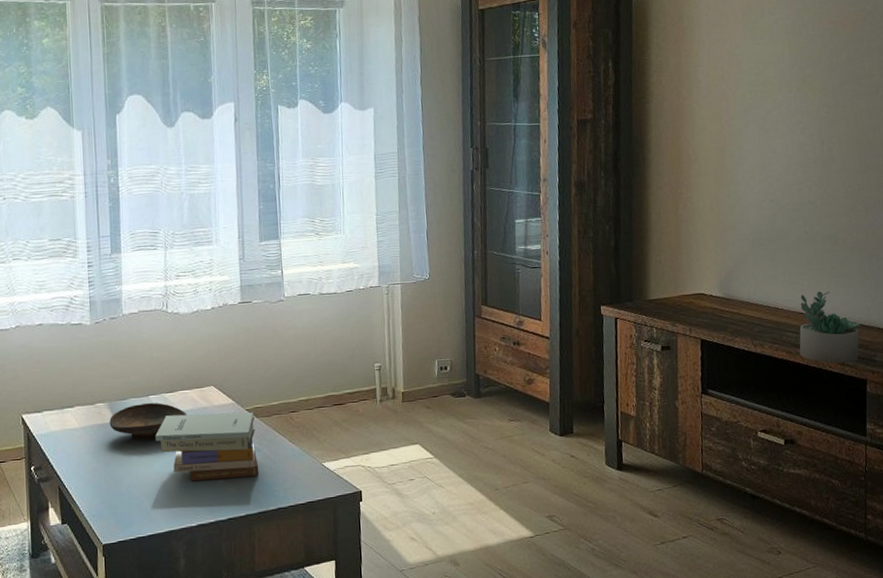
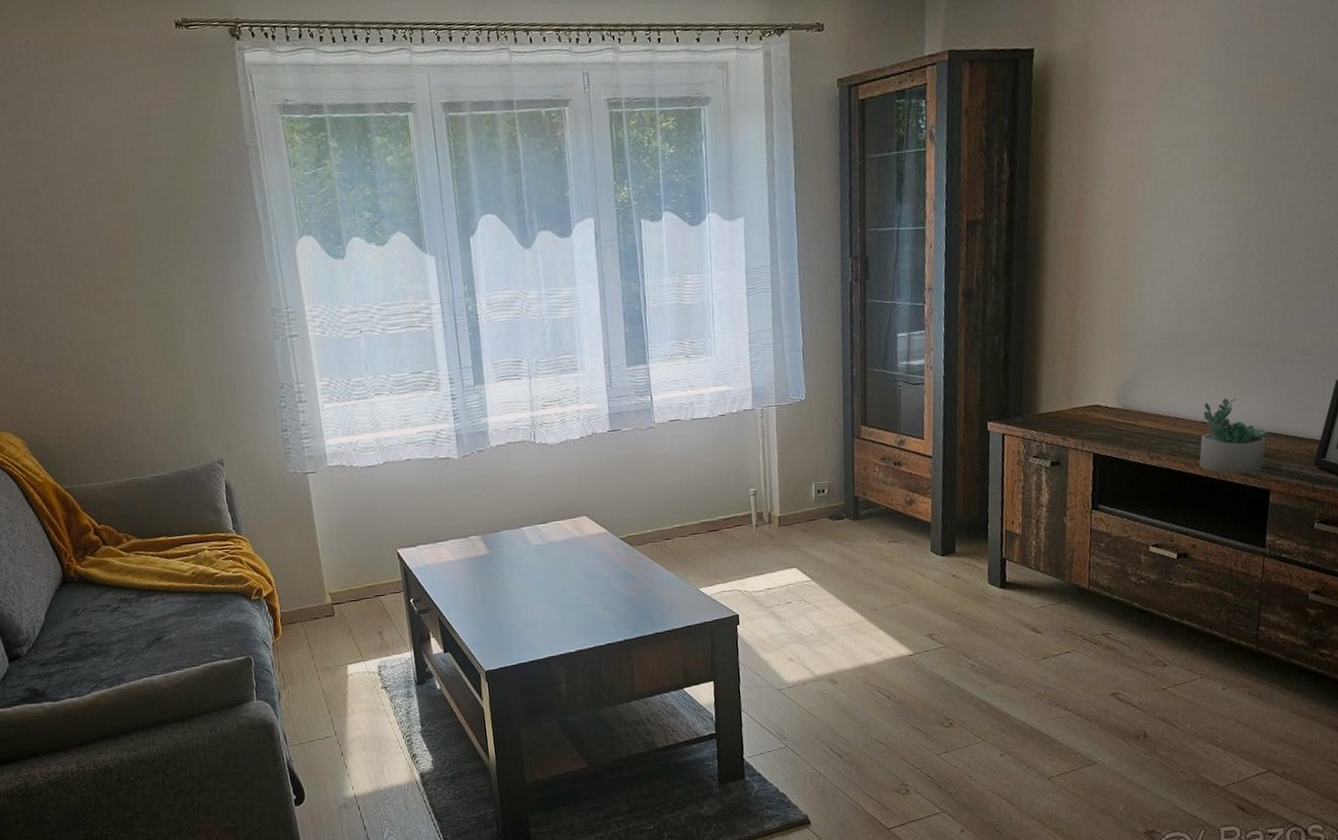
decorative bowl: present [109,402,187,440] -> none [483,533,561,571]
books: present [155,412,259,482] -> none [530,540,636,610]

